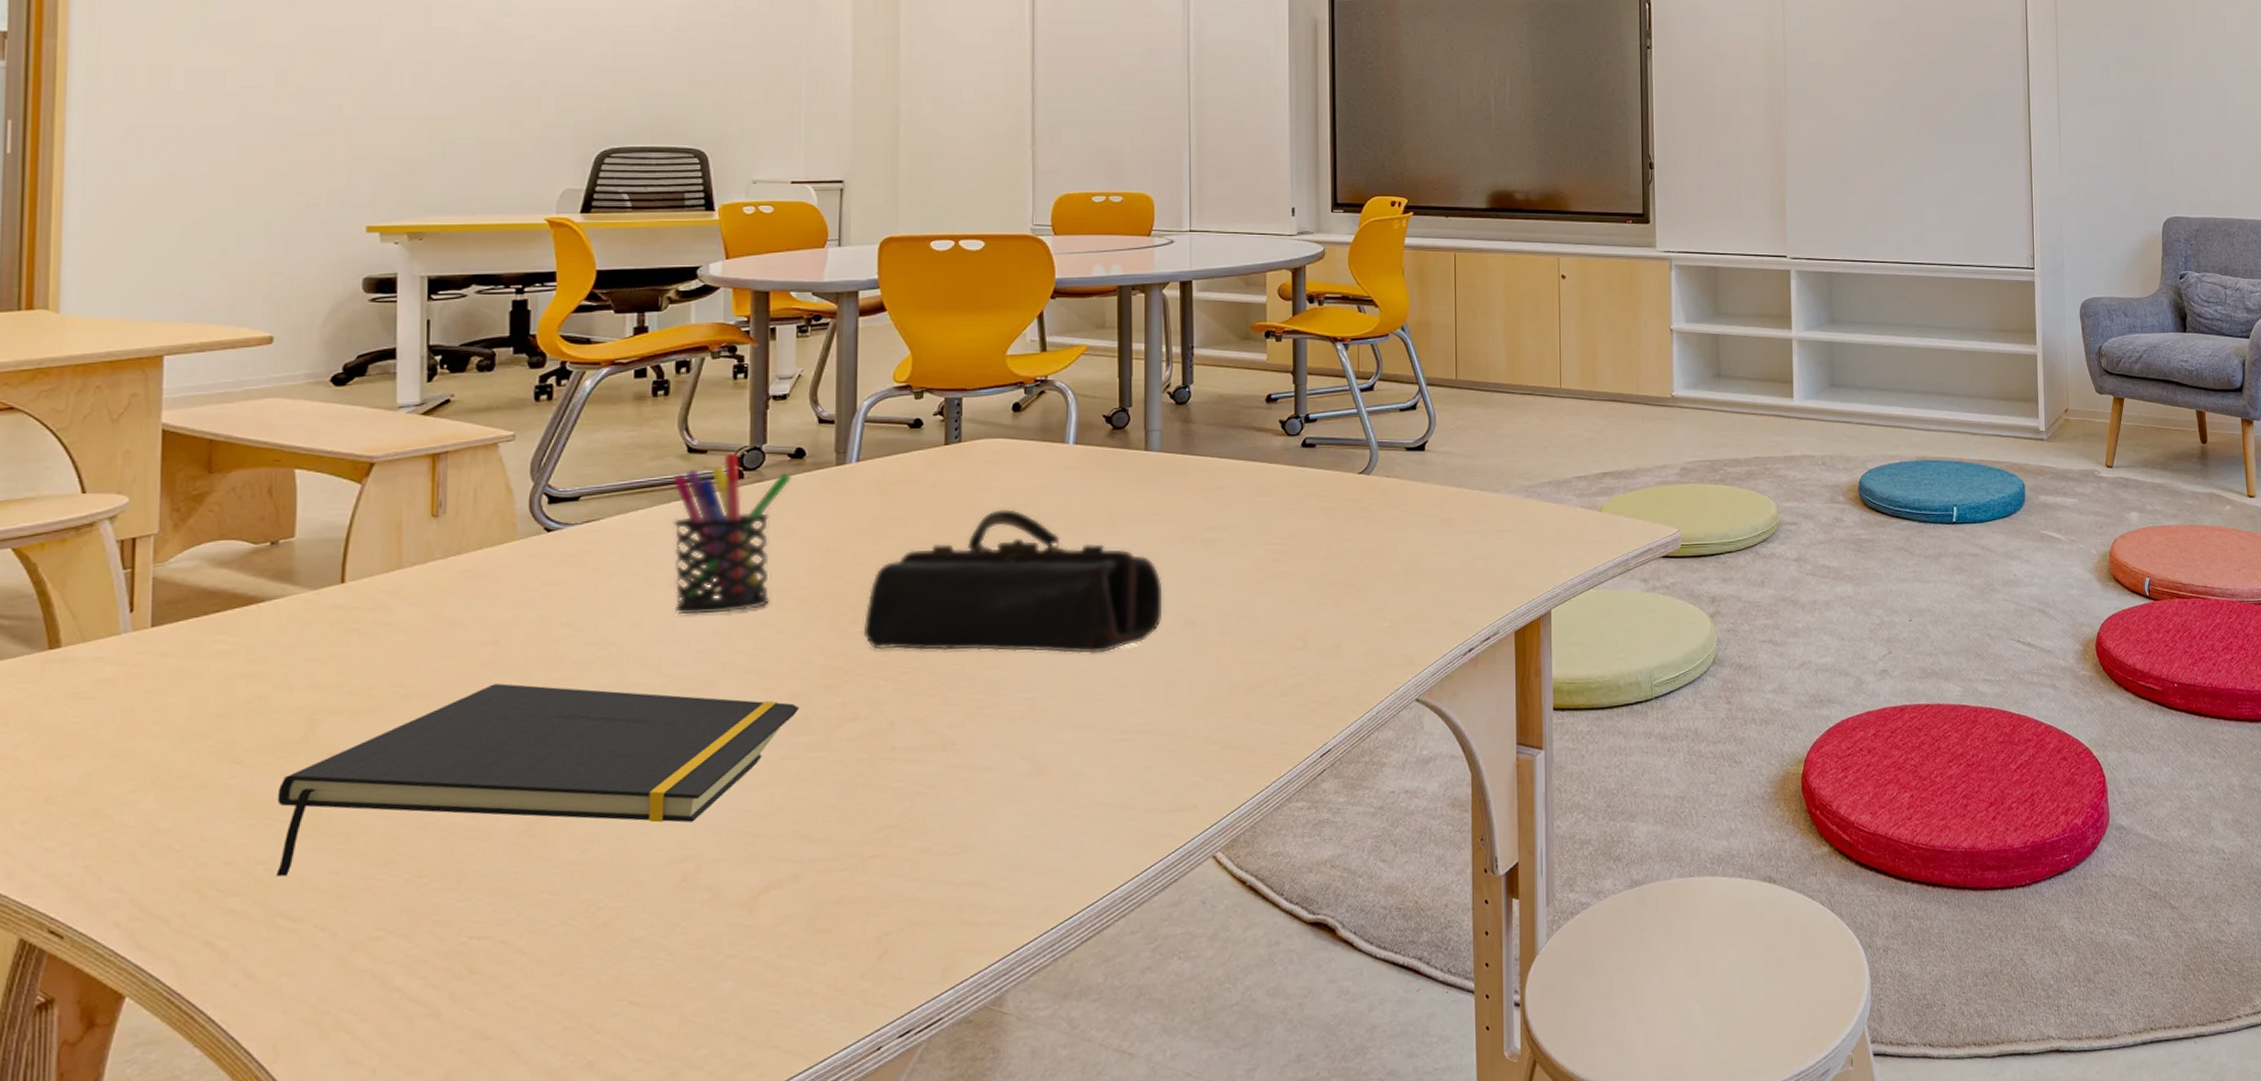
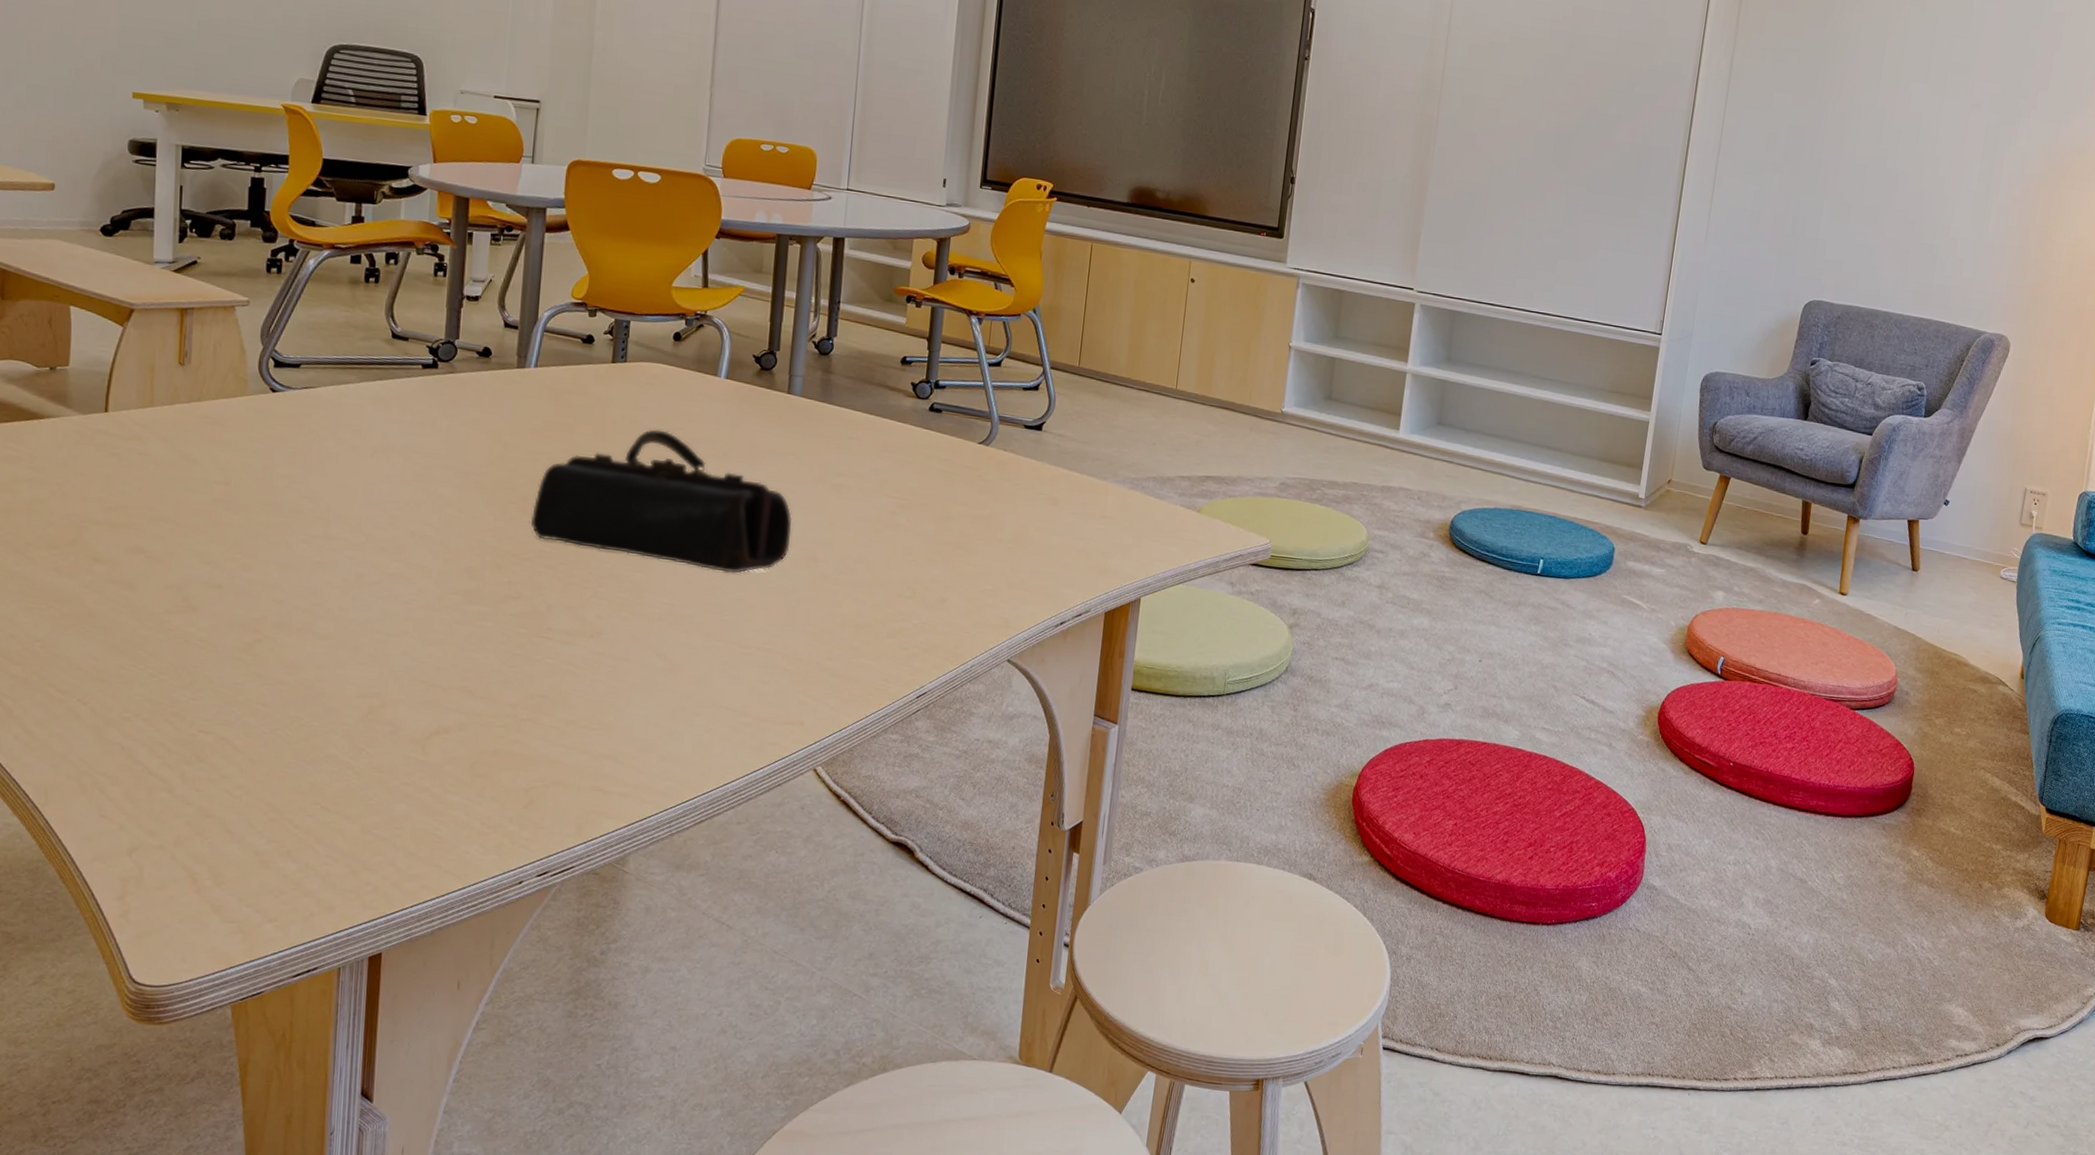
notepad: present [275,683,799,877] -> none [49,519,472,665]
pen holder: present [672,453,792,615] -> none [373,343,479,487]

